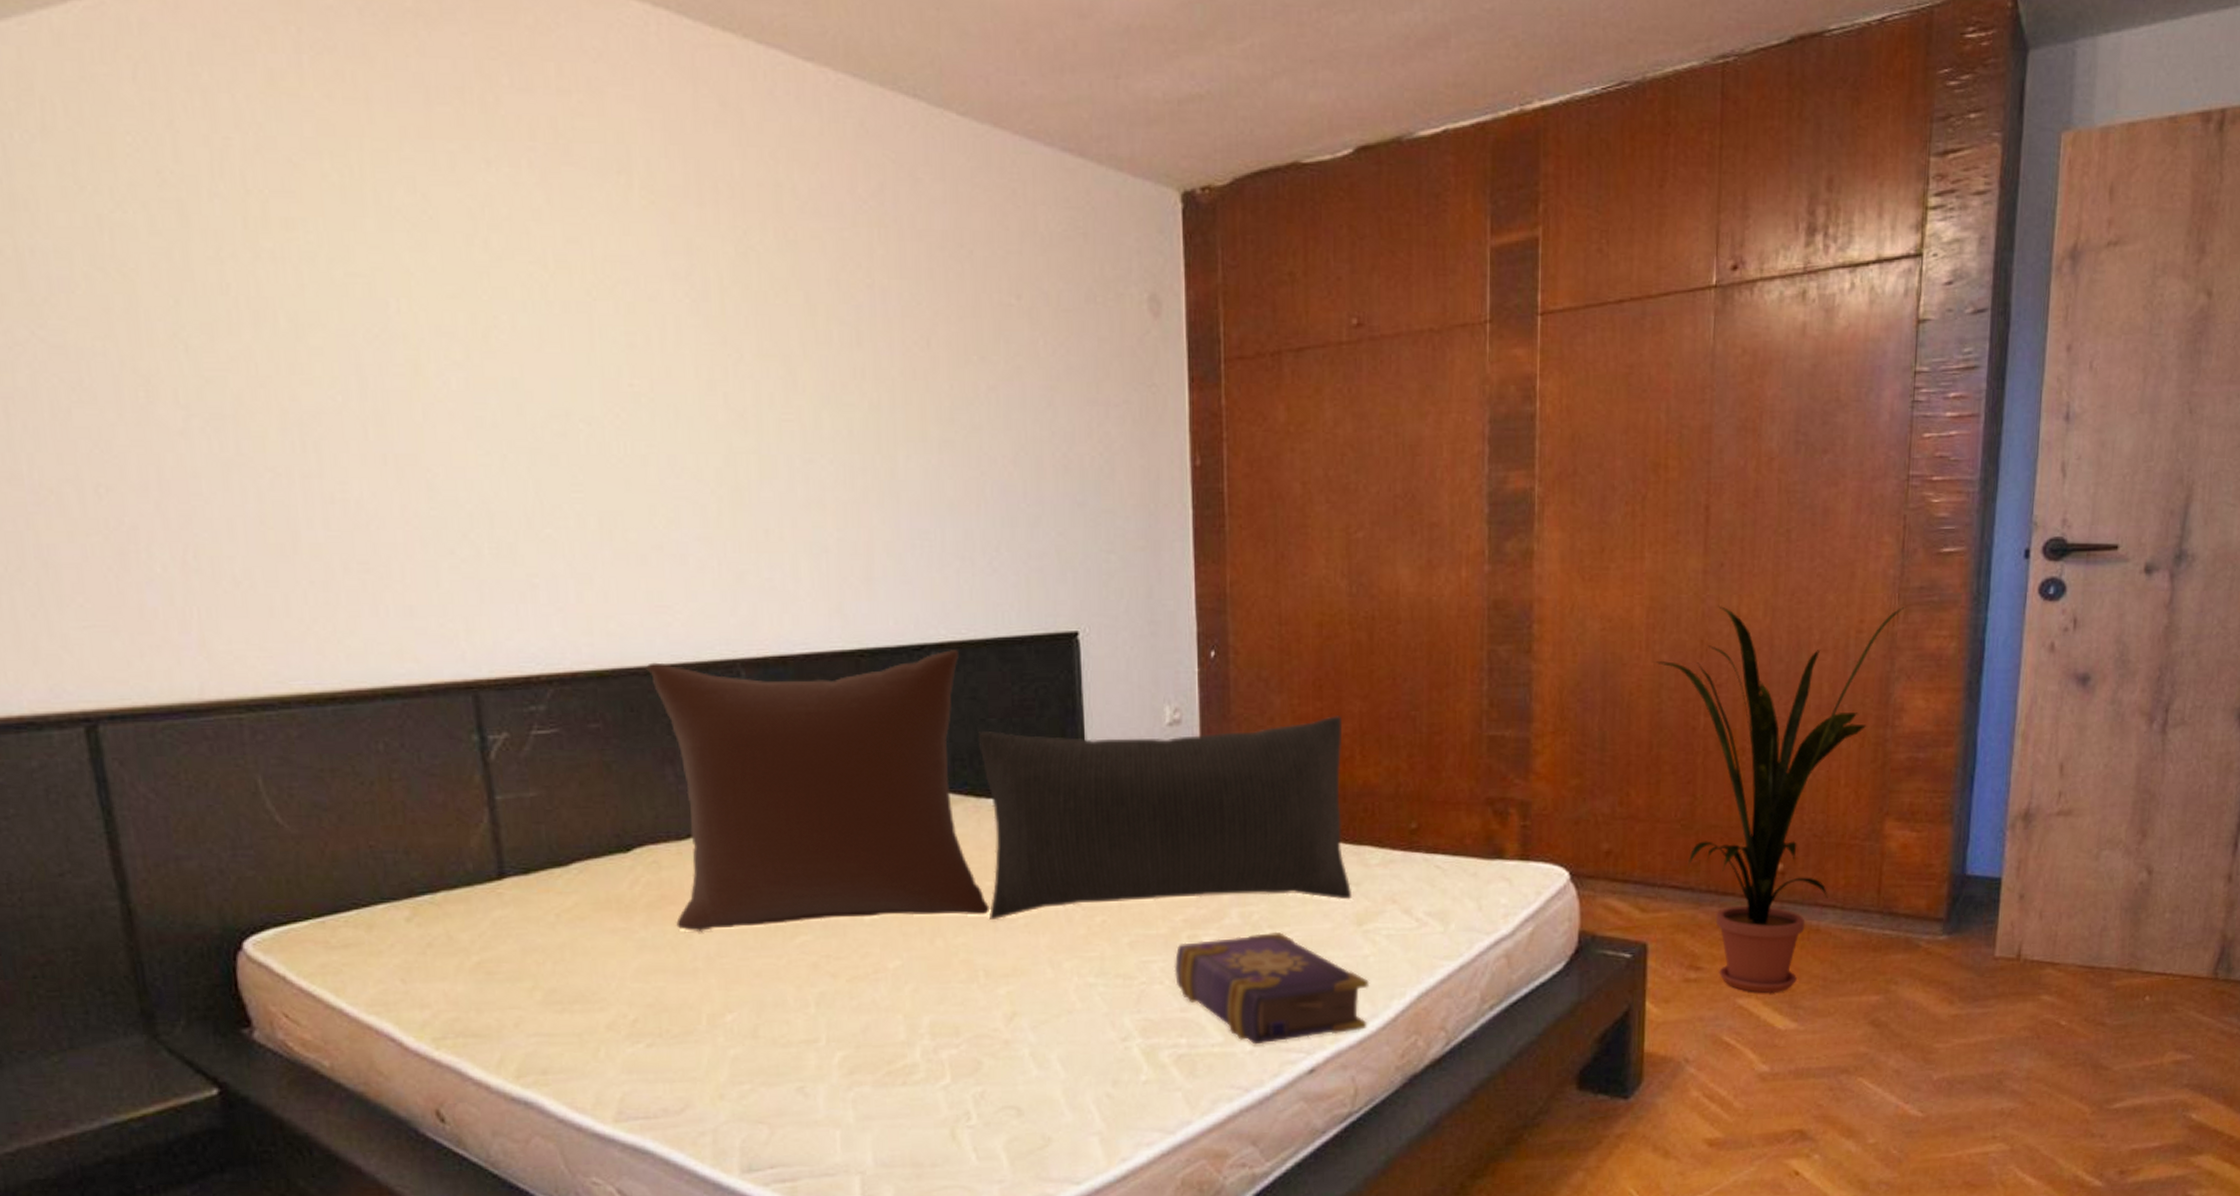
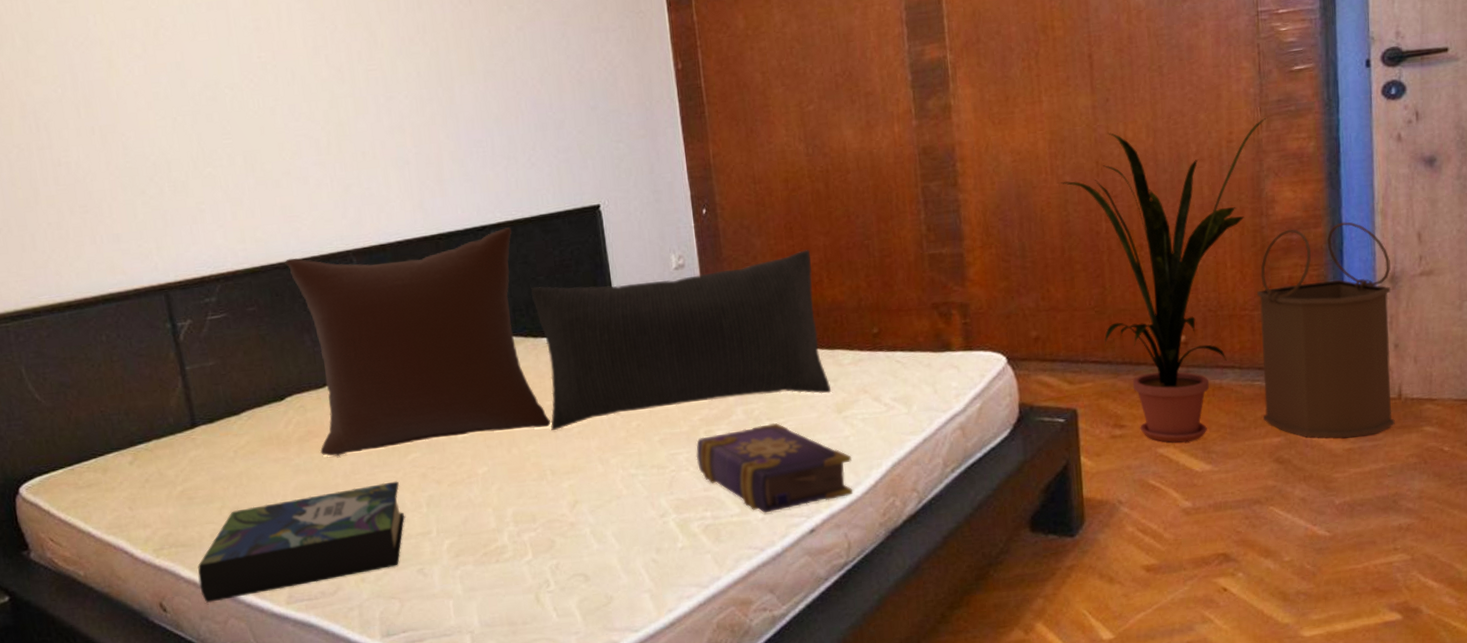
book: none [493,970,785,1114] -> present [198,481,405,603]
basket: none [1862,743,2026,1002] -> present [1257,222,1395,438]

